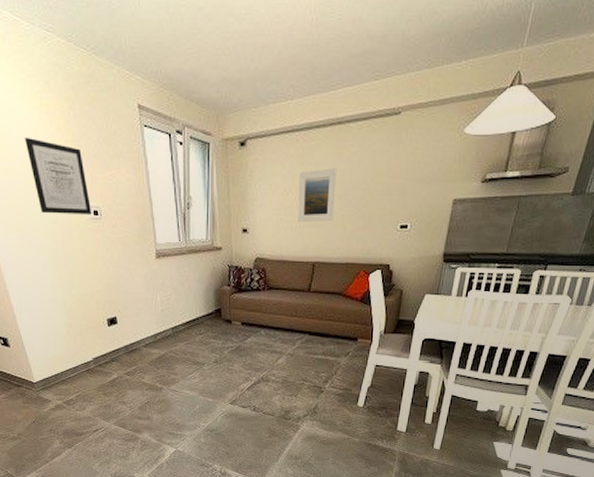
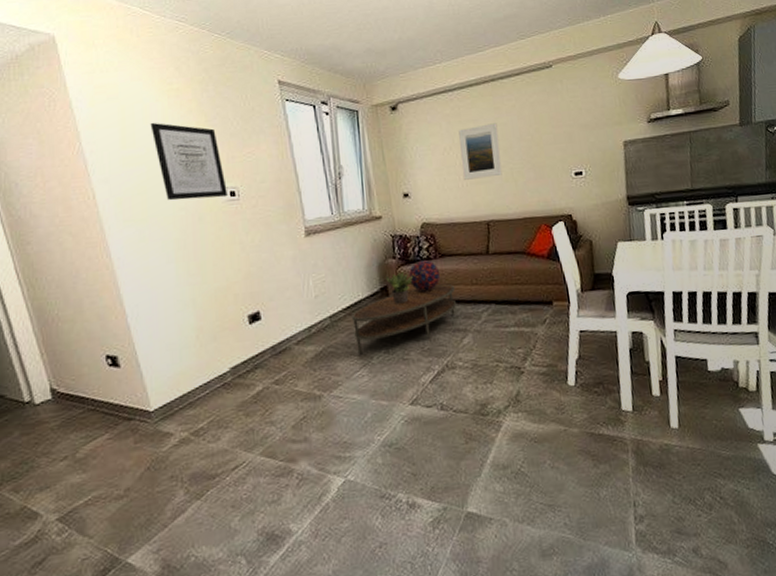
coffee table: none [189,312,277,361] -> present [351,283,457,355]
potted plant: none [220,298,244,325] -> present [385,272,414,304]
decorative sphere: none [240,291,266,317] -> present [409,260,441,292]

